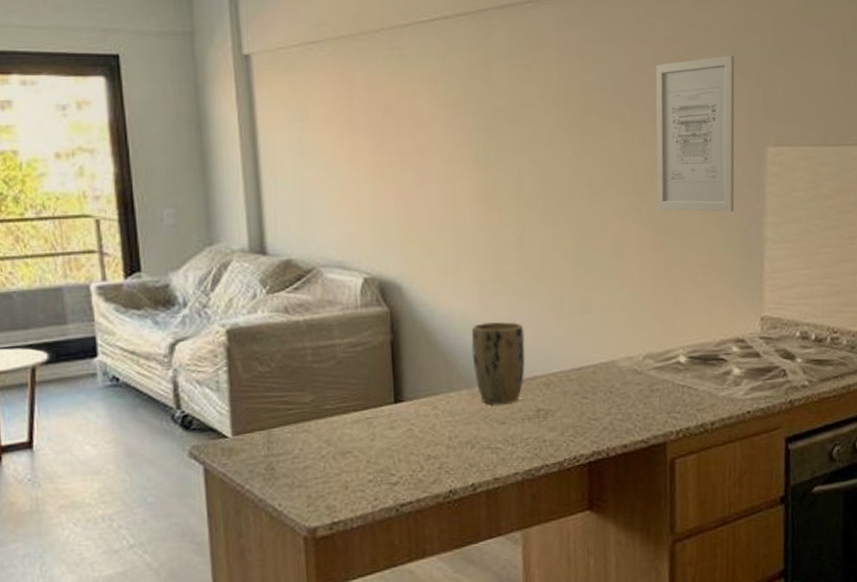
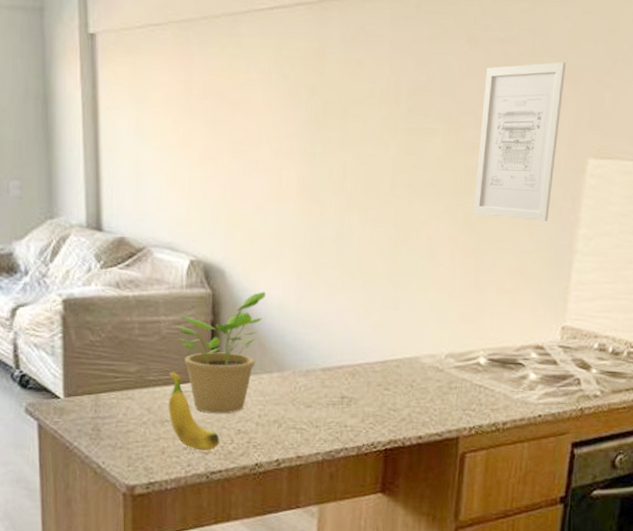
banana: none [349,398,408,482] -> present [168,372,220,451]
potted plant: none [352,305,448,440] -> present [176,291,267,414]
plant pot: present [471,322,526,405] -> none [285,310,336,390]

